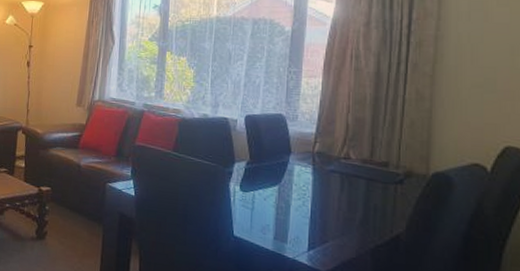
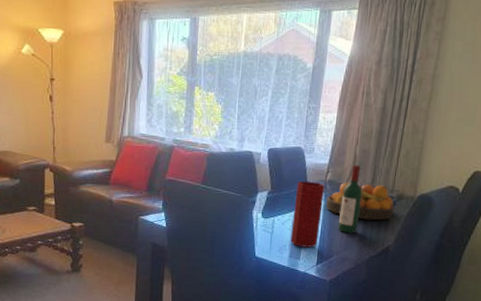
vase: none [274,151,312,230] -> present [290,181,324,248]
fruit bowl: none [314,154,403,202] -> present [325,182,395,221]
wine bottle: none [333,135,361,215] -> present [338,164,363,233]

